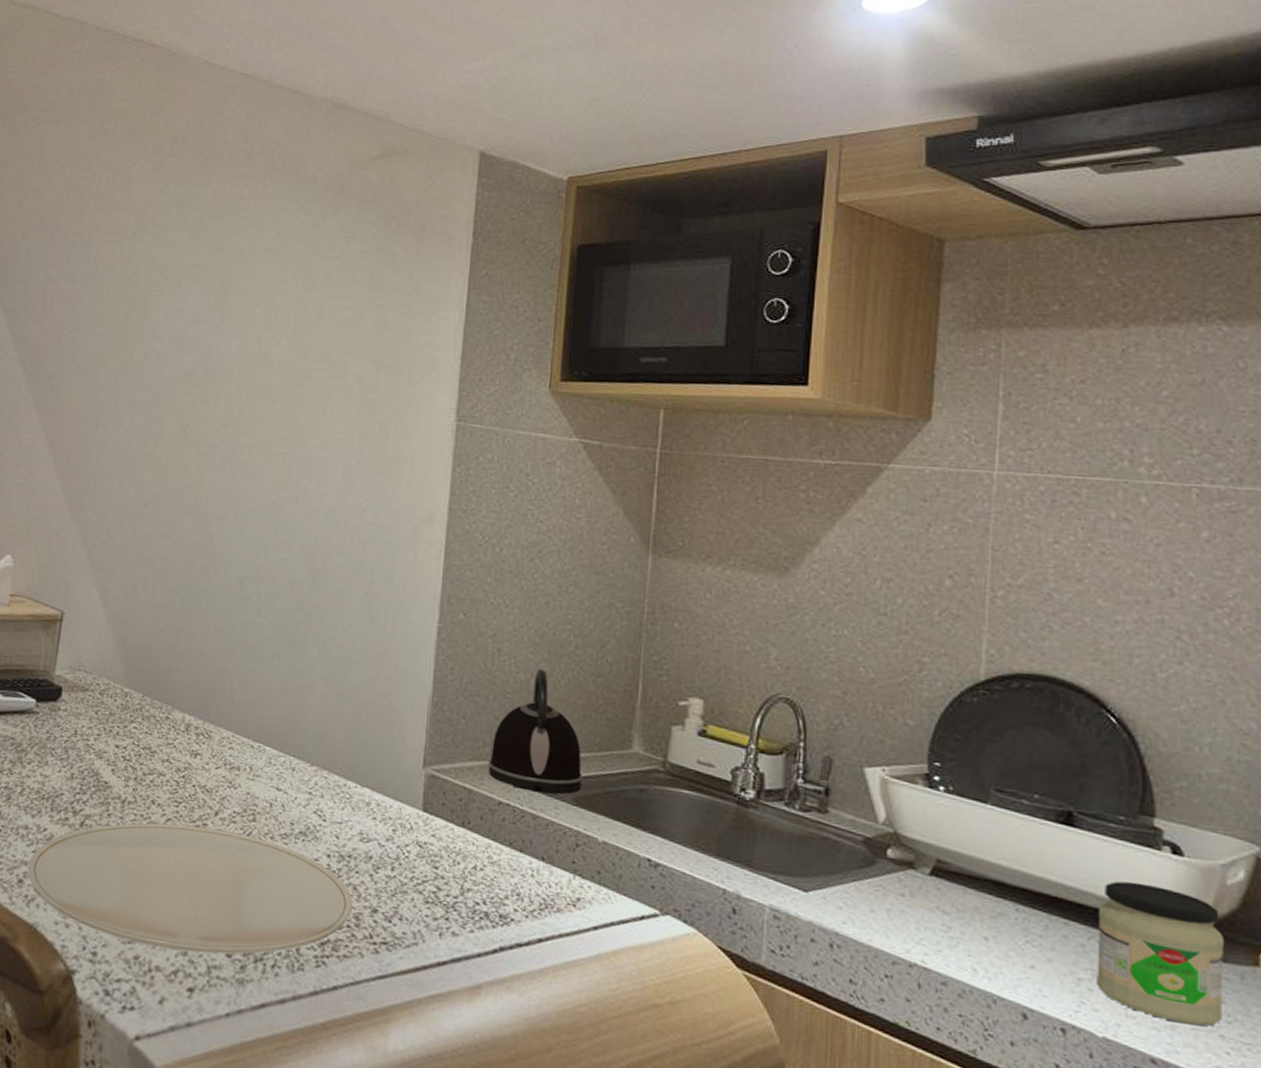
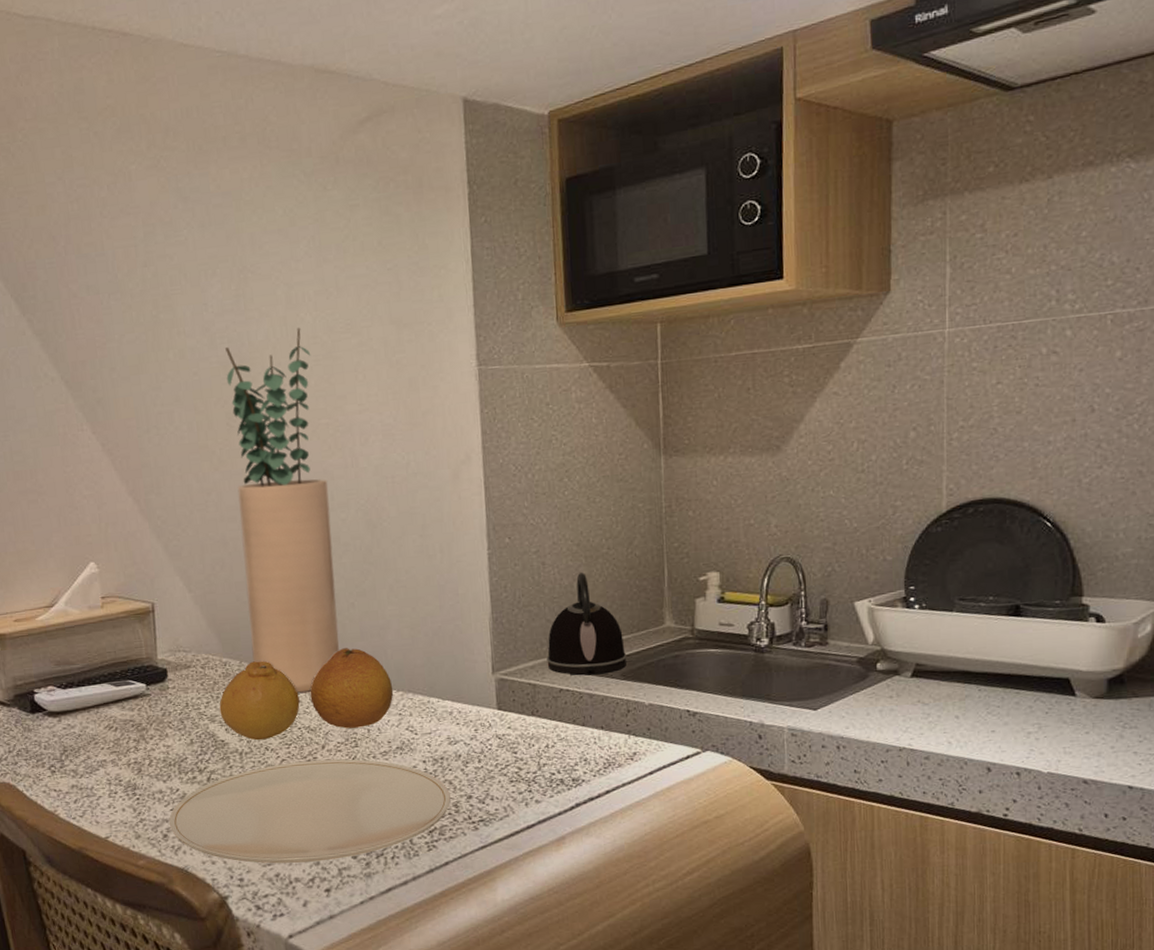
fruit: none [109,698,200,792] -> present [219,660,300,741]
vase: none [157,349,281,746] -> present [225,327,339,693]
fruit: none [212,703,307,800] -> present [310,648,394,729]
jar: present [1097,881,1225,1026] -> none [1041,649,1137,750]

